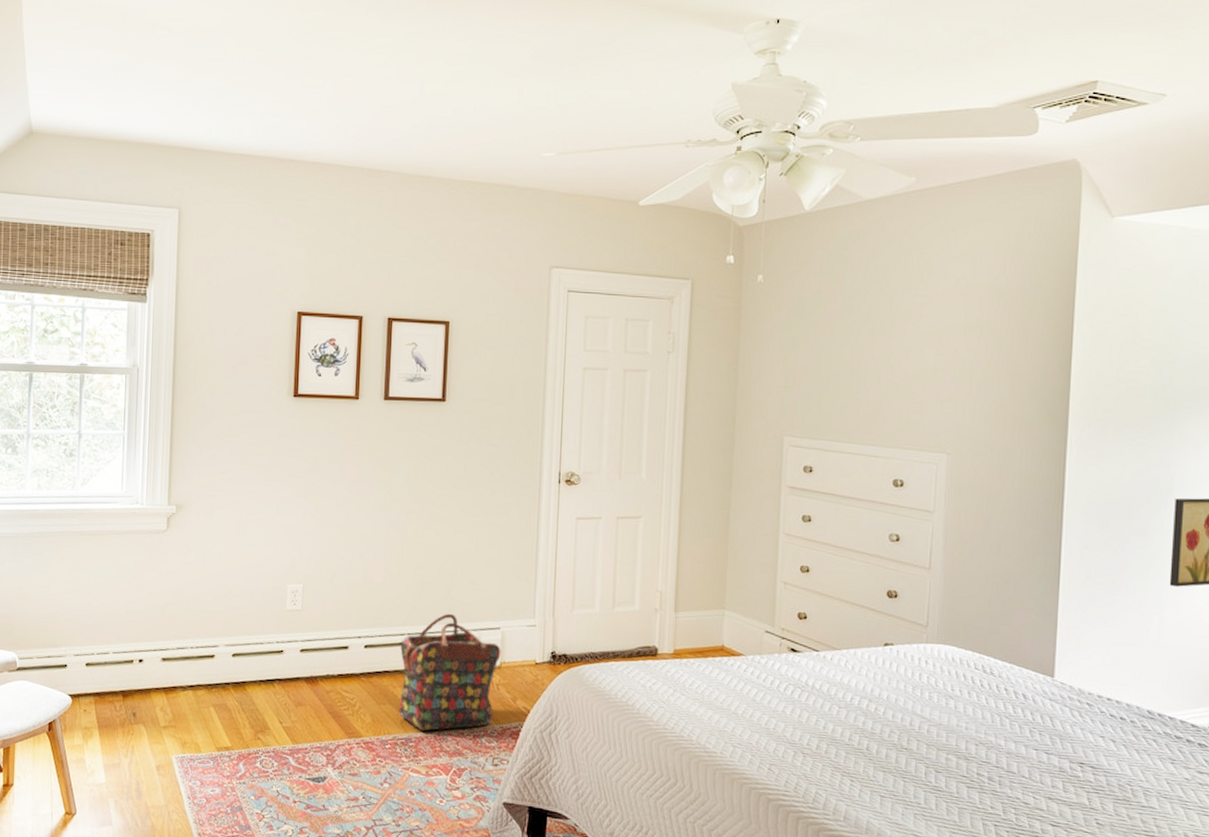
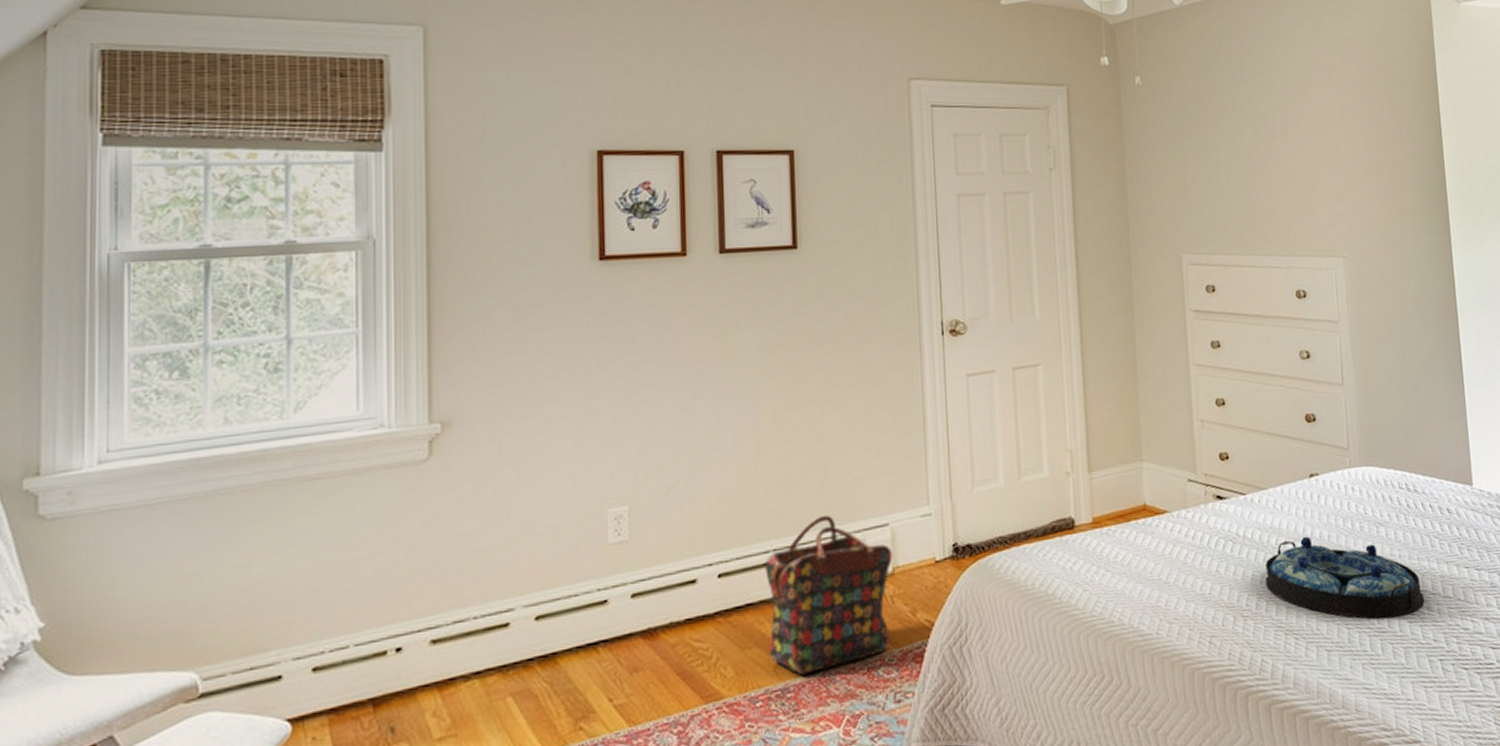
serving tray: none [828,696,987,780] -> present [1265,536,1425,619]

